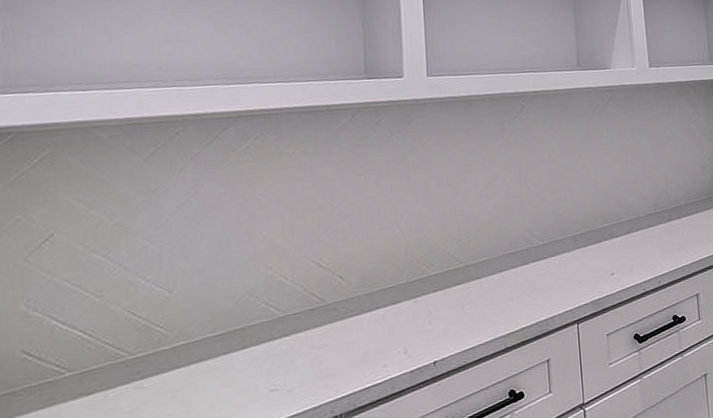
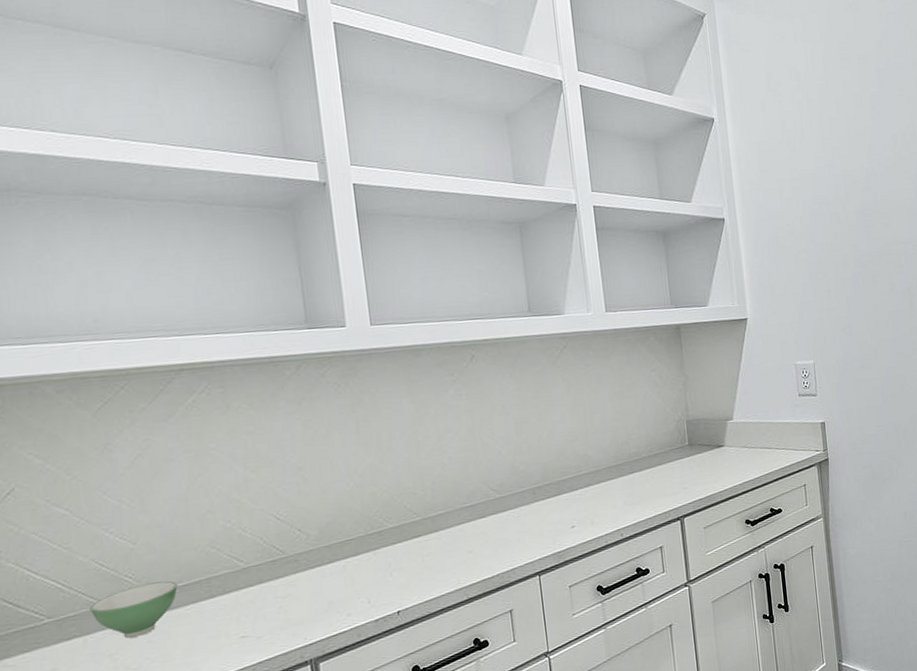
bowl: none [115,330,210,393] -> present [89,580,178,639]

